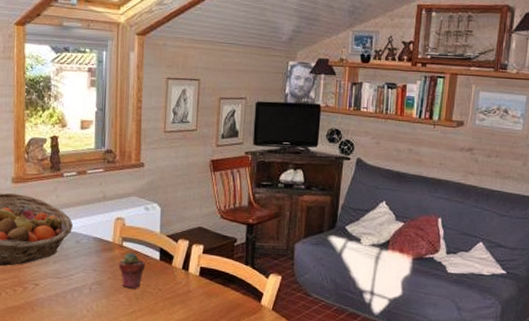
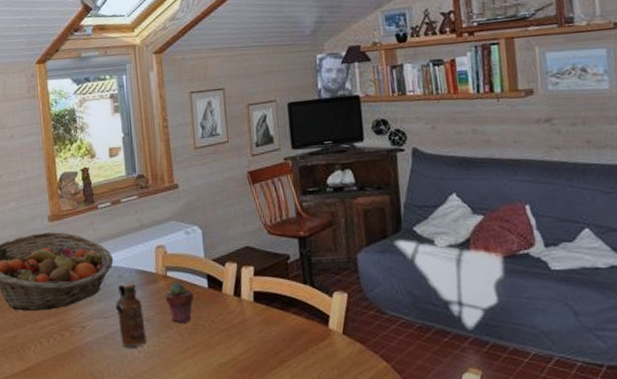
drink bottle: none [69,249,97,307] -> present [115,283,147,348]

